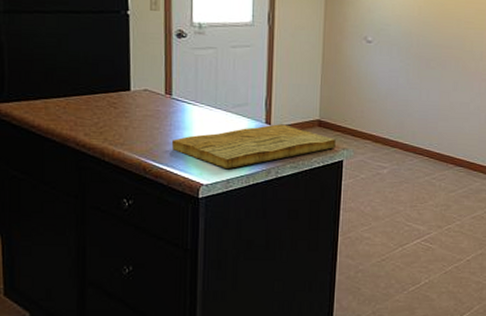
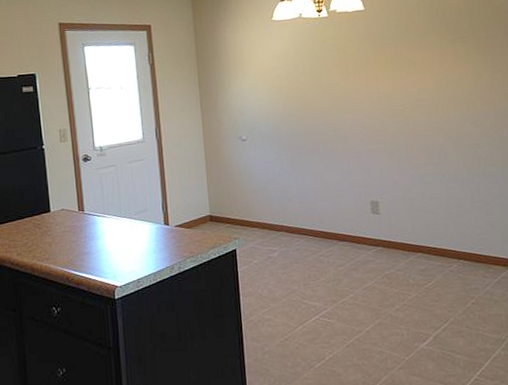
cutting board: present [172,124,336,170] -> none [88,223,228,270]

